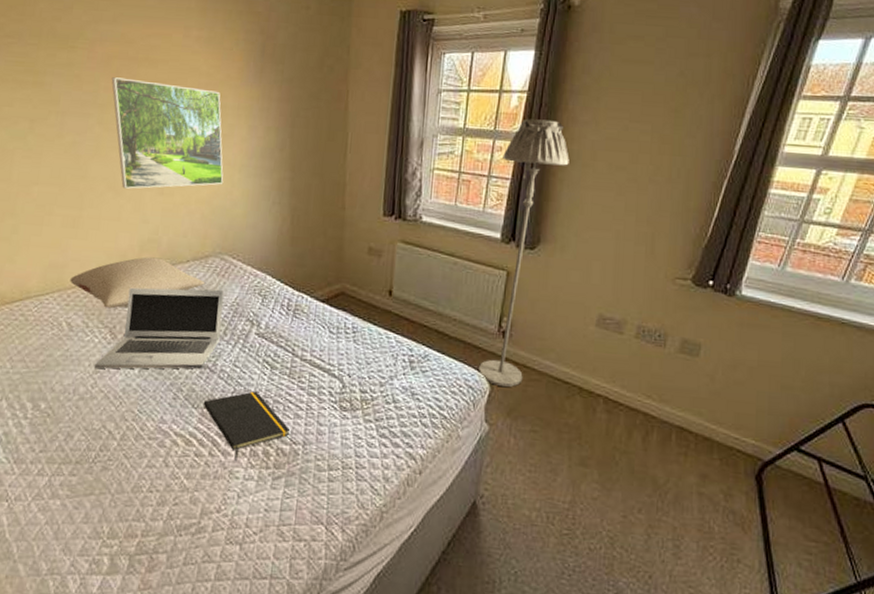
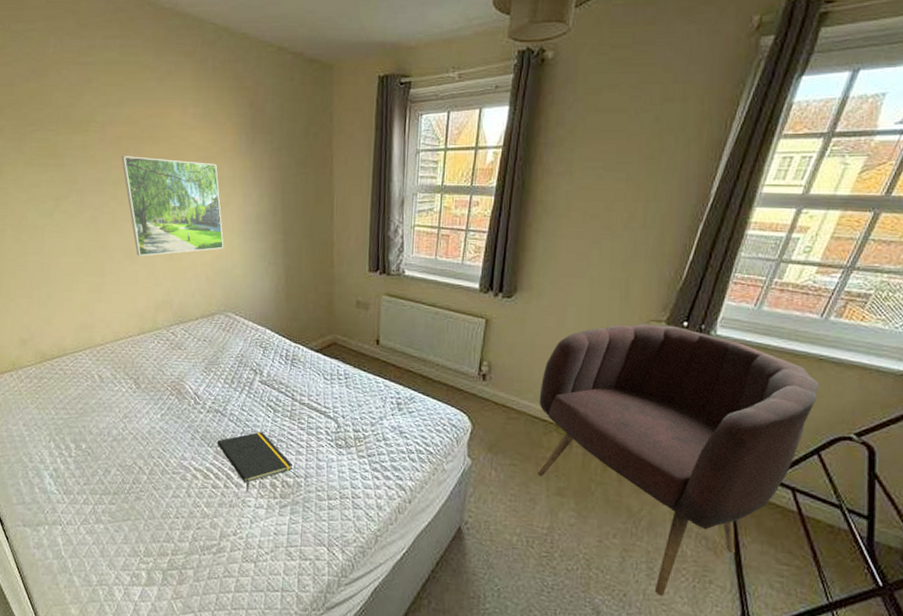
pillow: present [70,257,204,309] -> none [98,316,212,362]
laptop: present [94,287,224,369] -> none [123,343,230,414]
floor lamp: present [479,119,570,387] -> none [461,173,544,425]
armchair: none [559,281,843,578] -> present [538,324,820,596]

